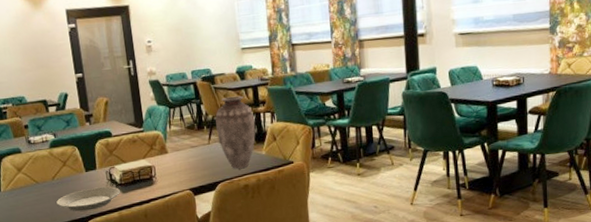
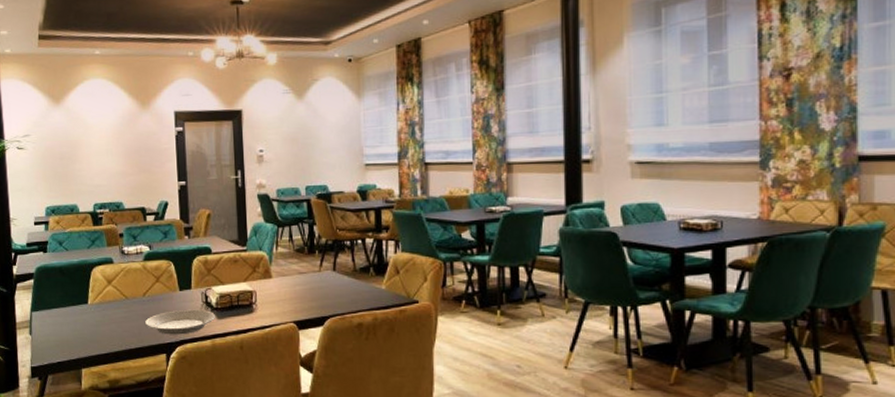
vase: present [215,95,256,169] -> none [329,218,376,303]

